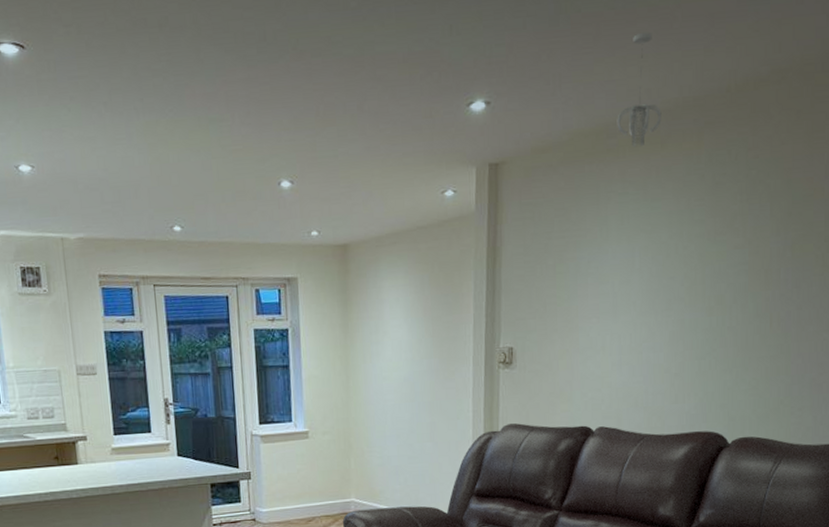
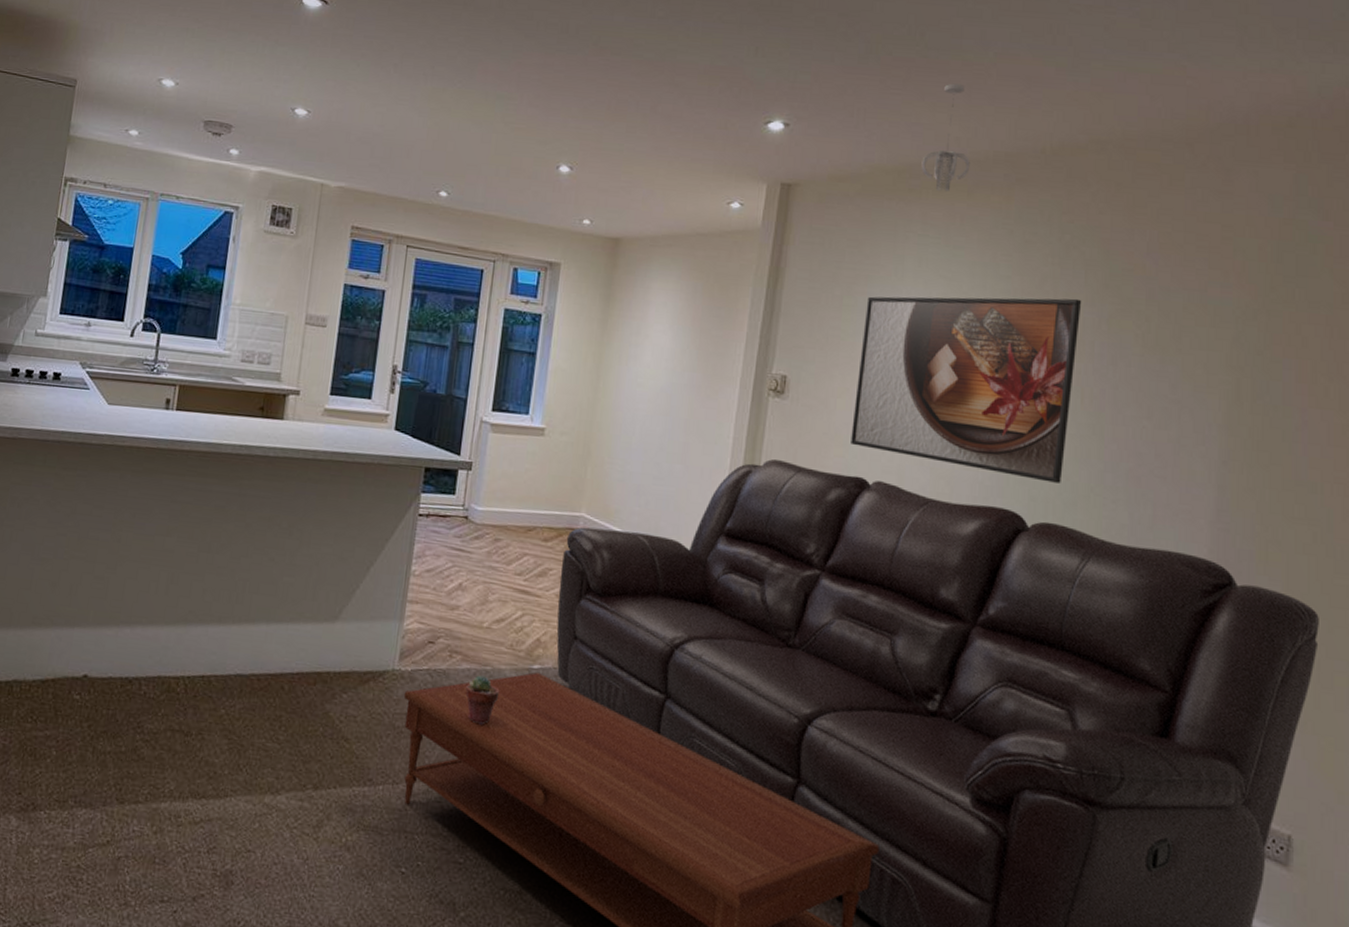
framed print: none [574,231,769,403] -> present [851,296,1082,483]

